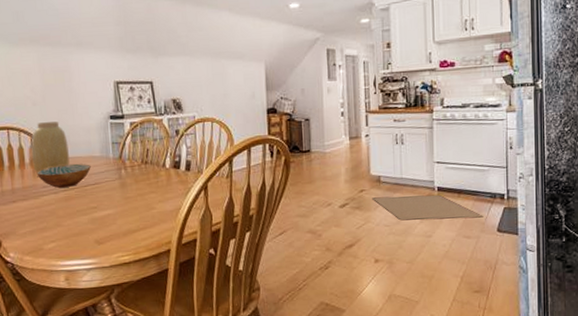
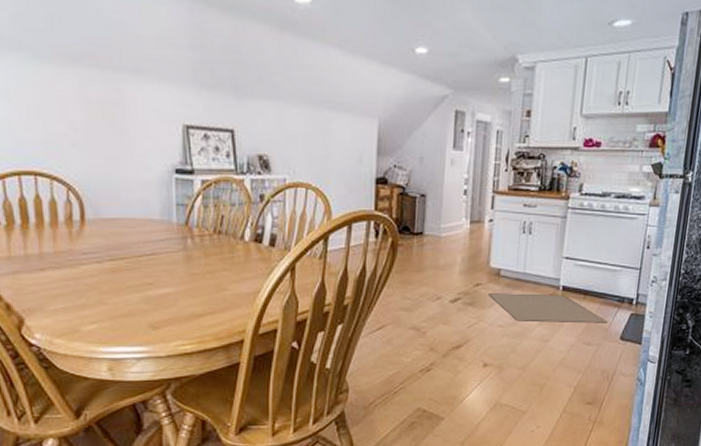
vase: present [31,122,70,176] -> none [67,170,119,239]
bowl: present [36,164,91,189] -> none [74,228,147,257]

